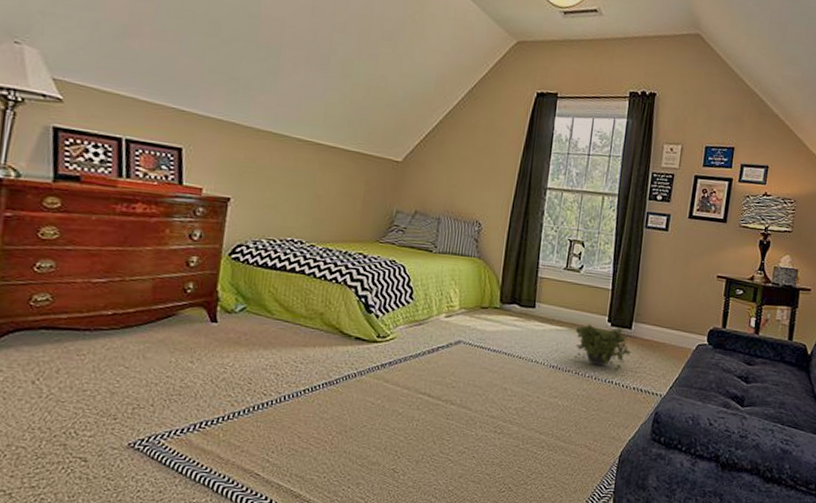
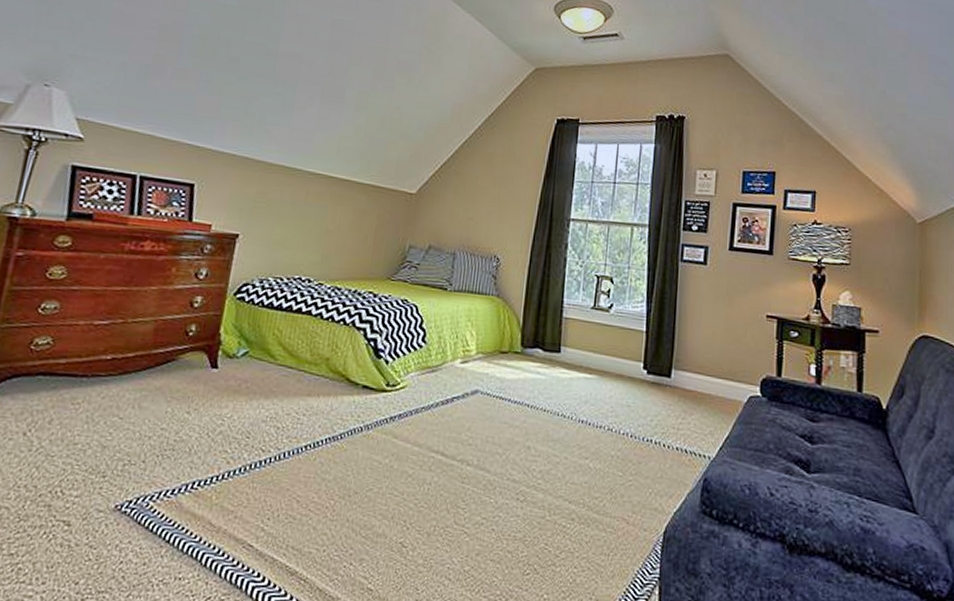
potted plant: present [573,324,631,372] -> none [605,371,672,428]

